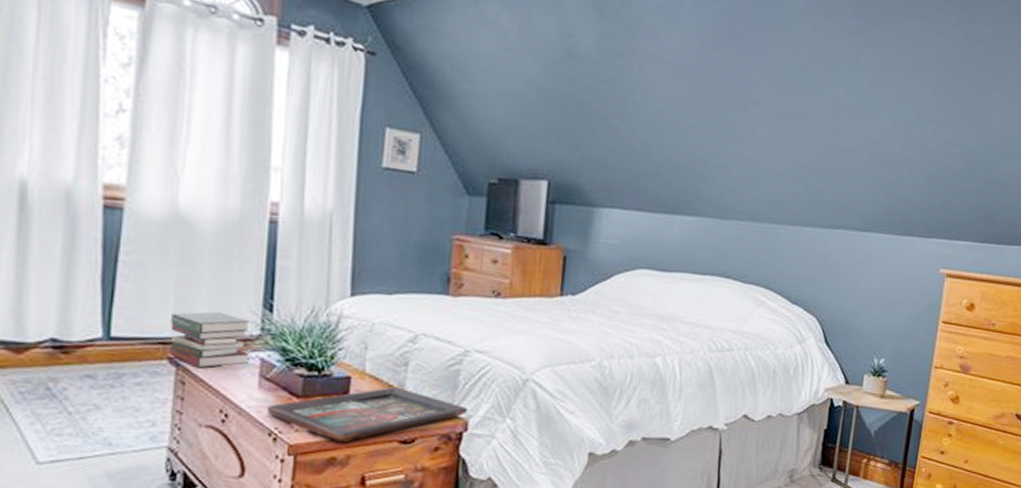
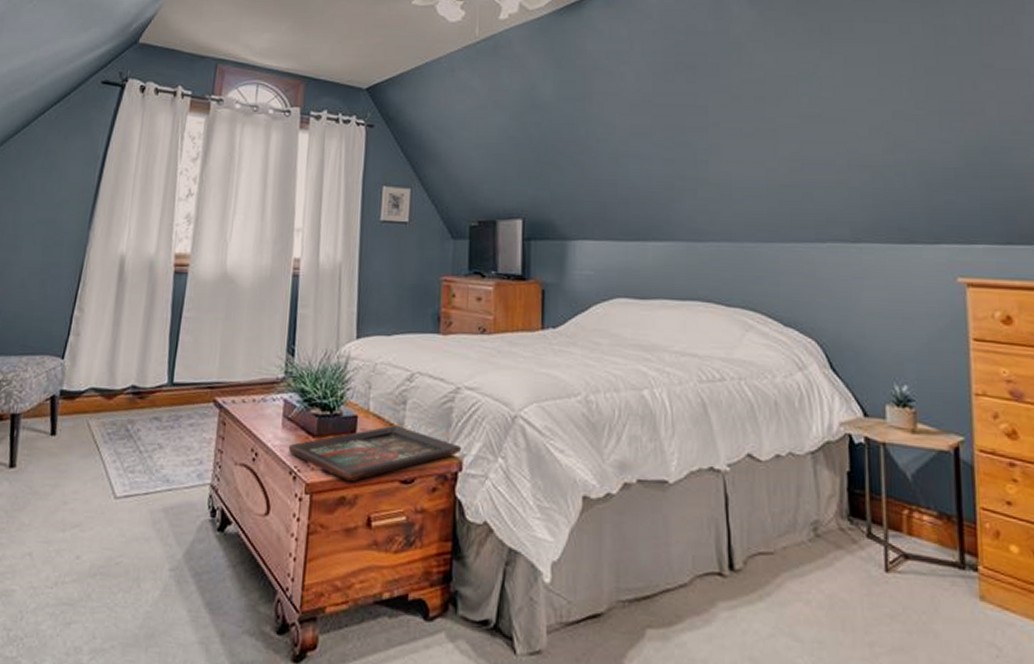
books: present [170,311,250,369] -> none [216,358,276,410]

